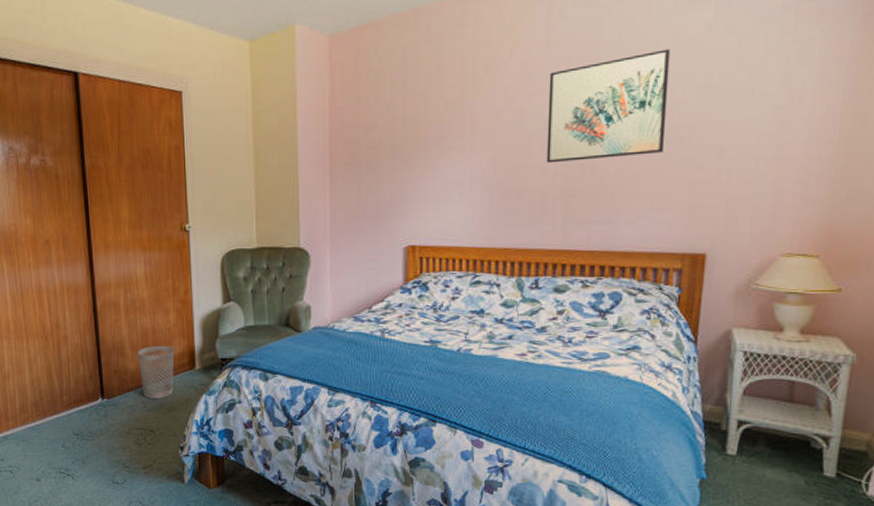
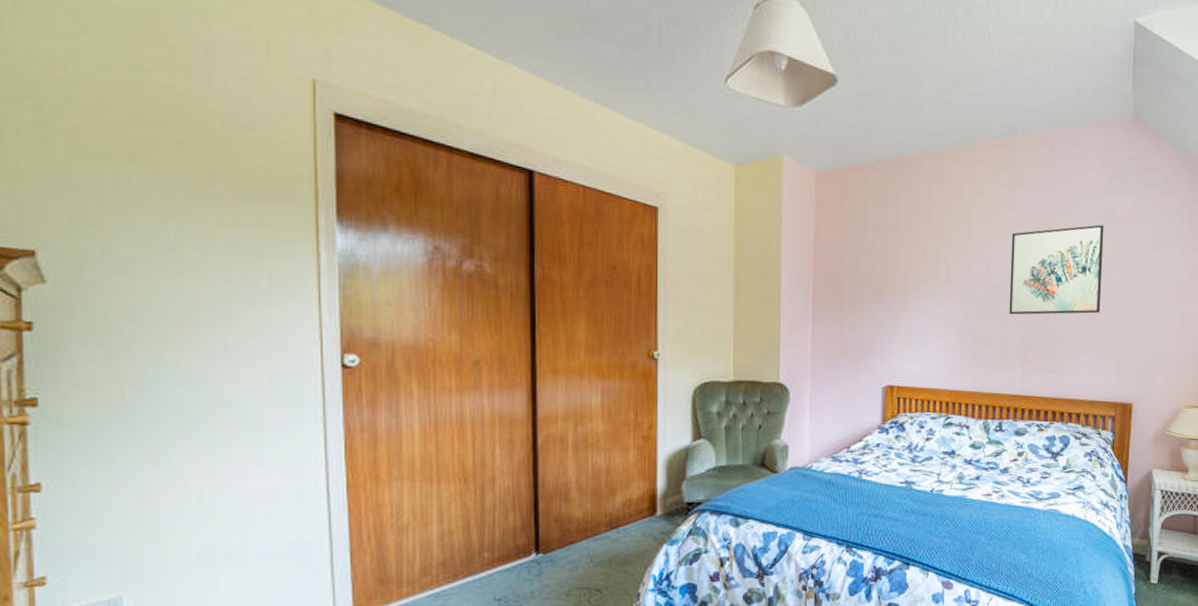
wastebasket: present [137,345,175,399] -> none [586,488,632,552]

